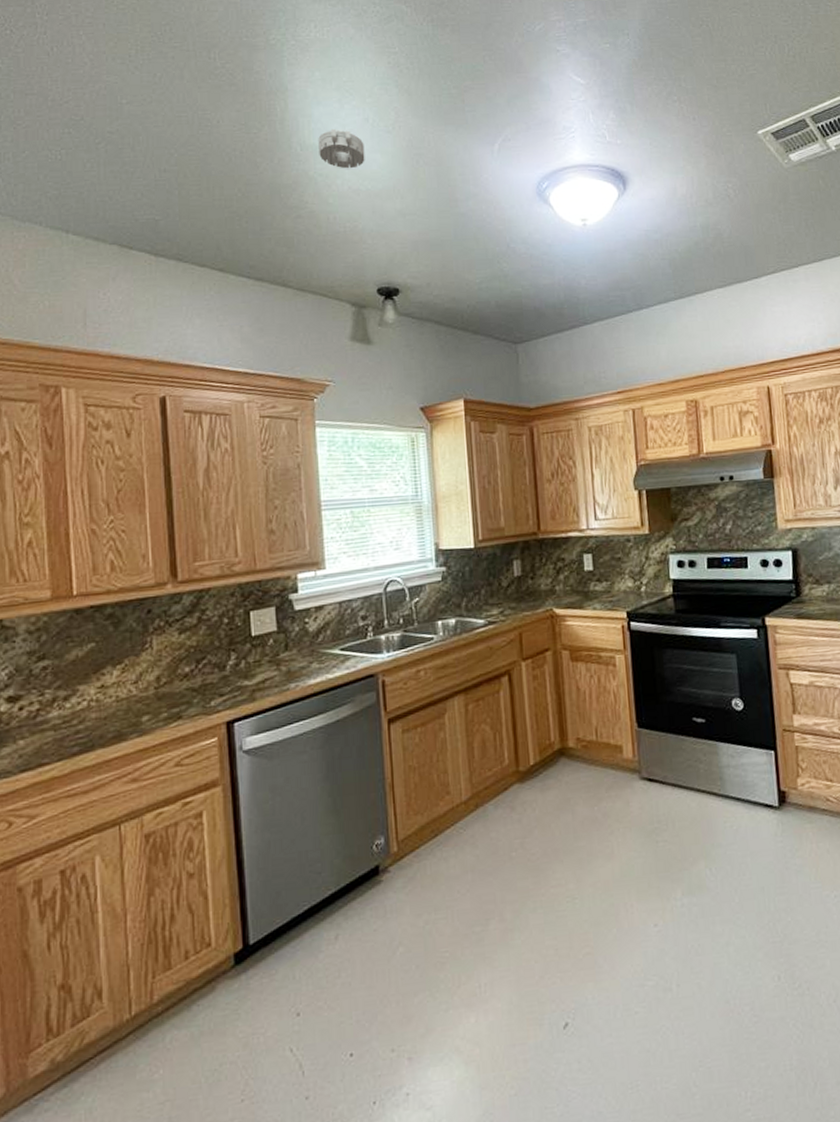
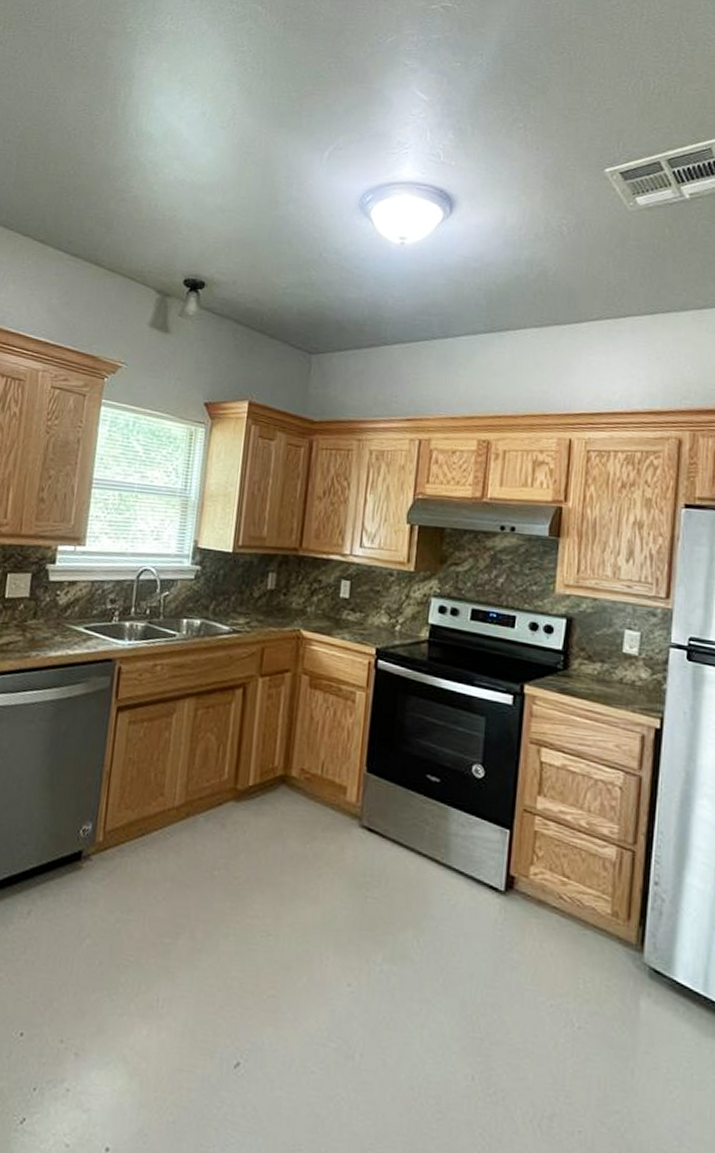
smoke detector: present [318,128,365,169] -> none [152,118,198,160]

